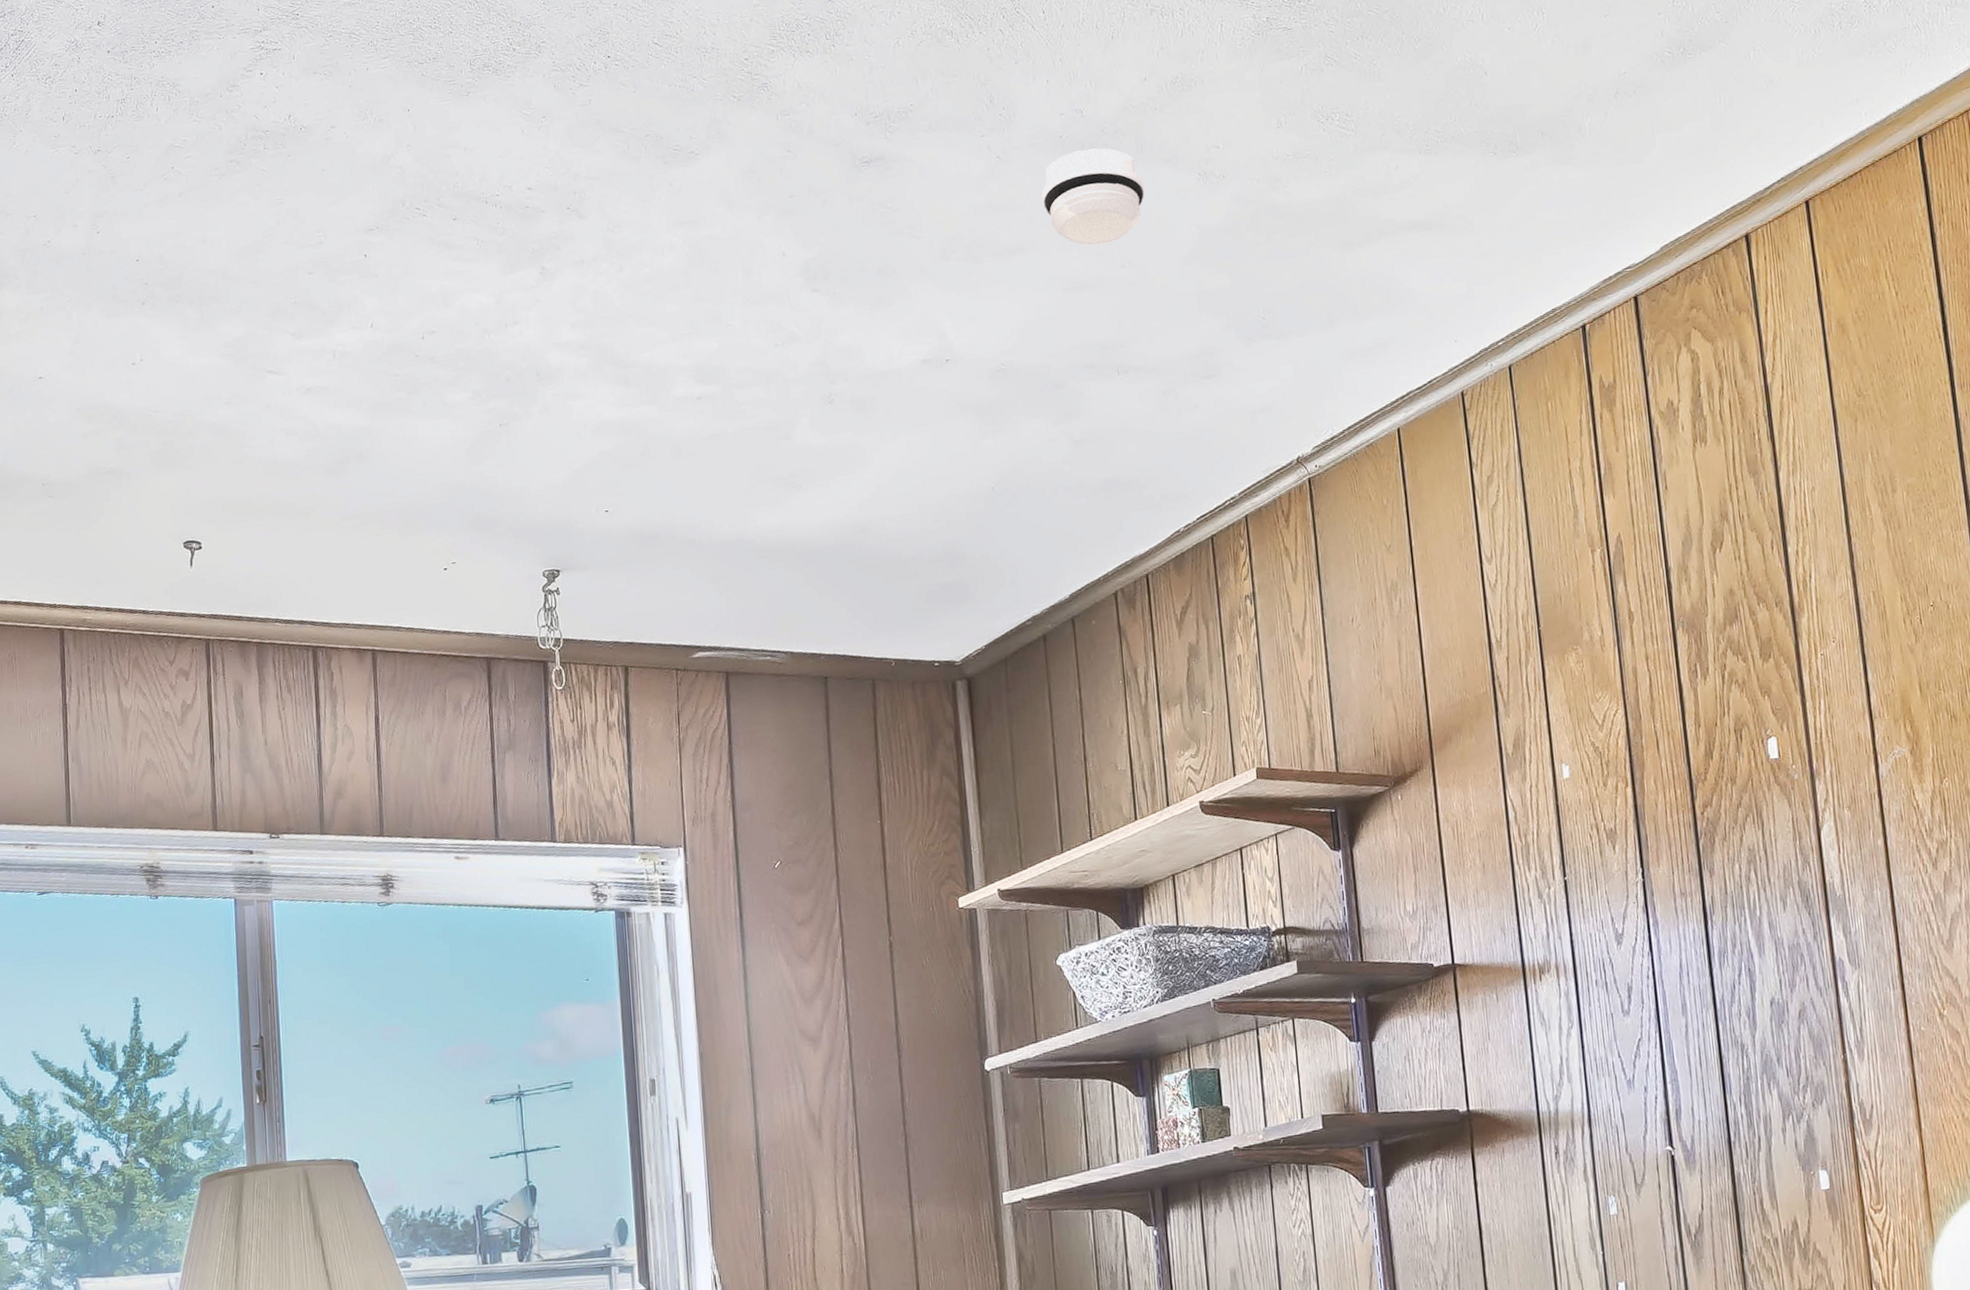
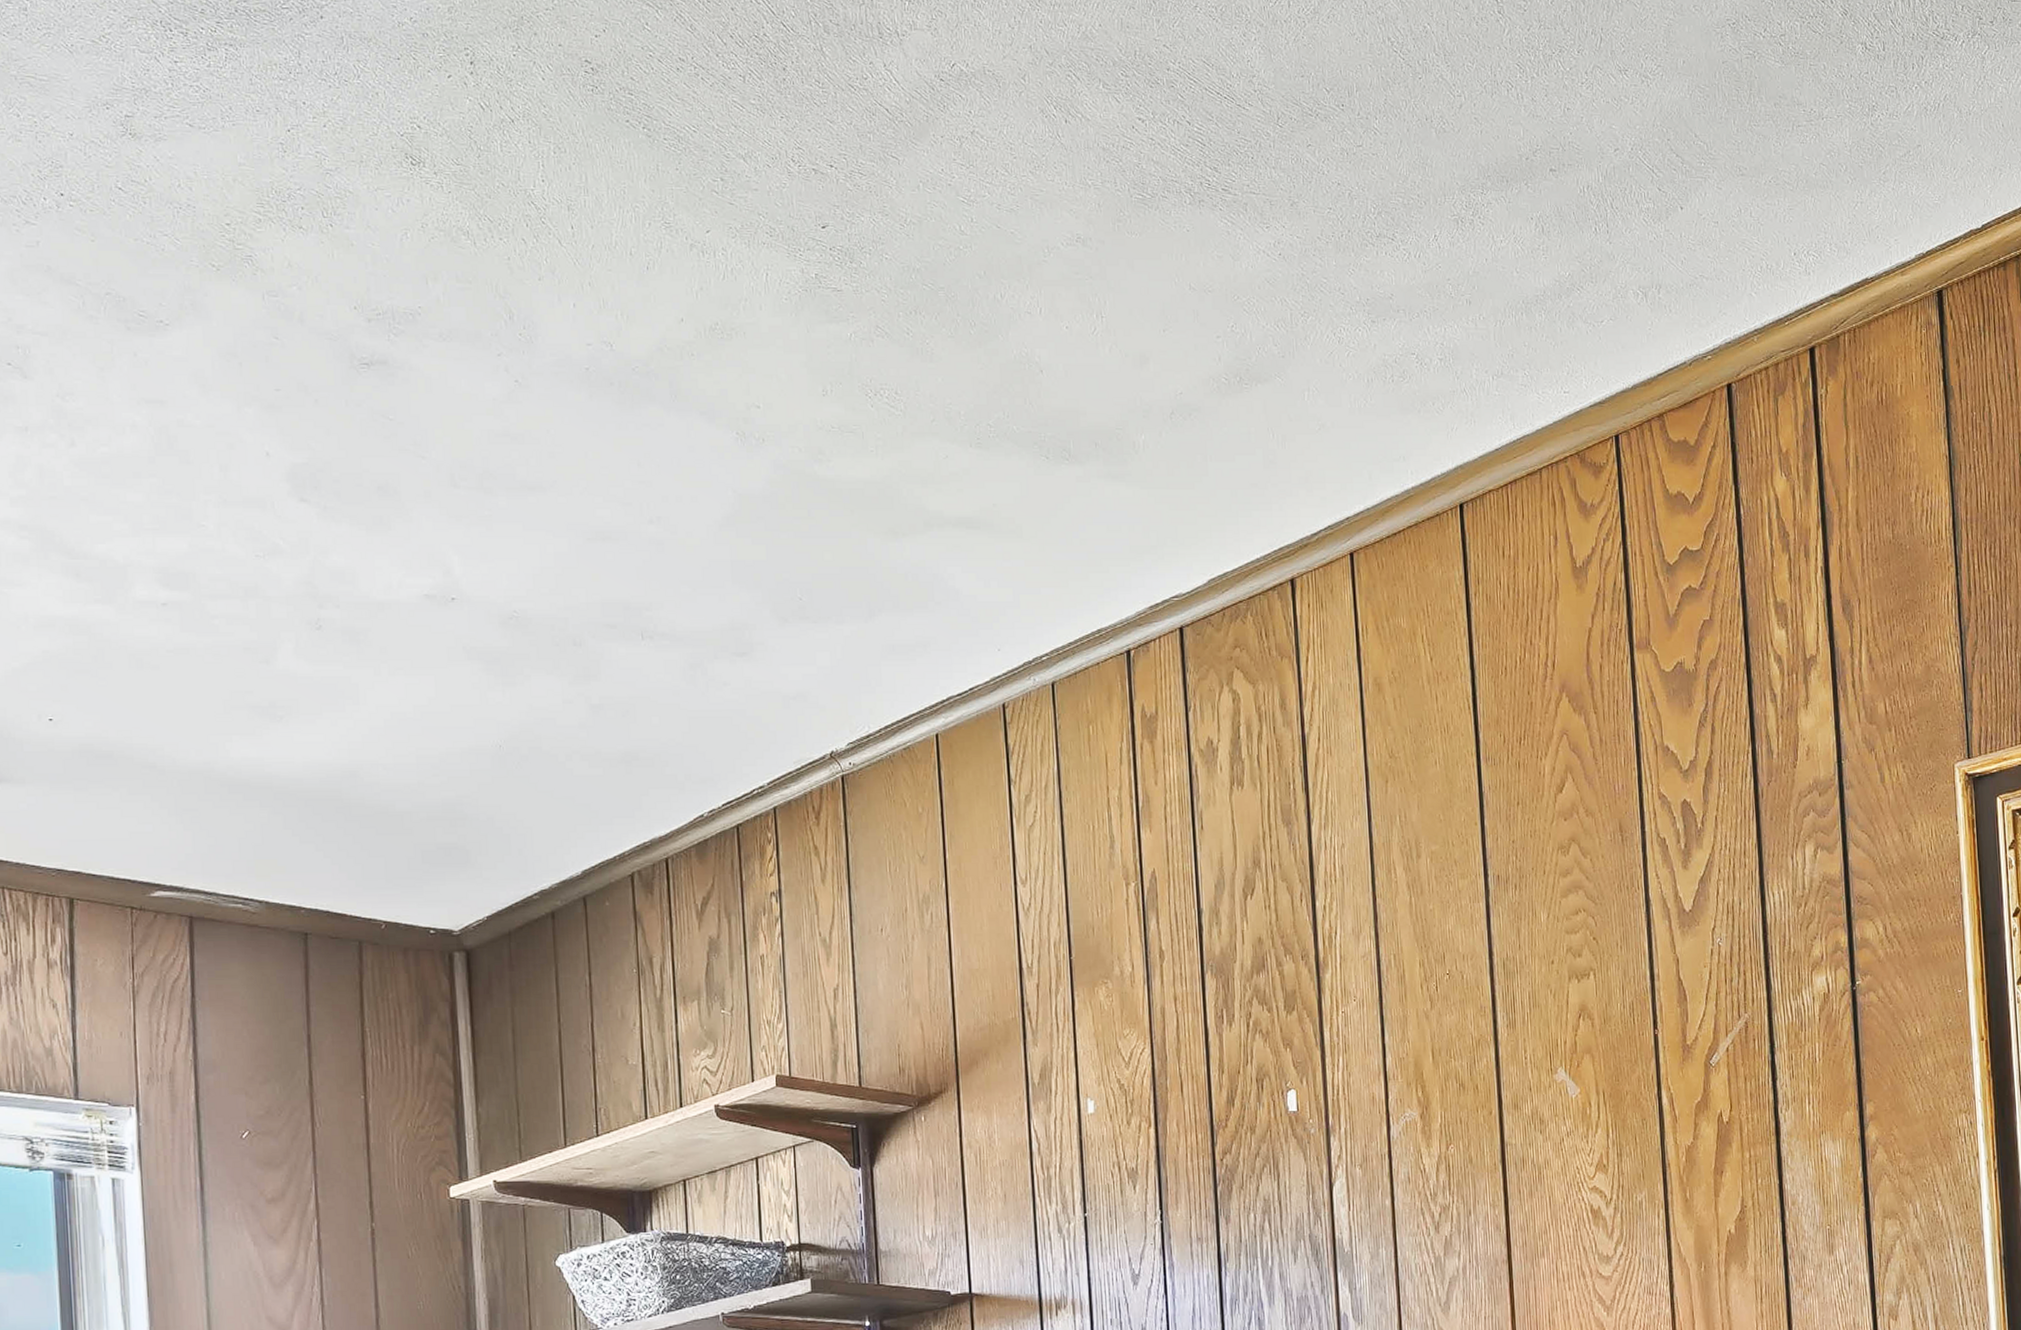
smoke detector: present [1042,148,1145,246] -> none [565,388,678,494]

